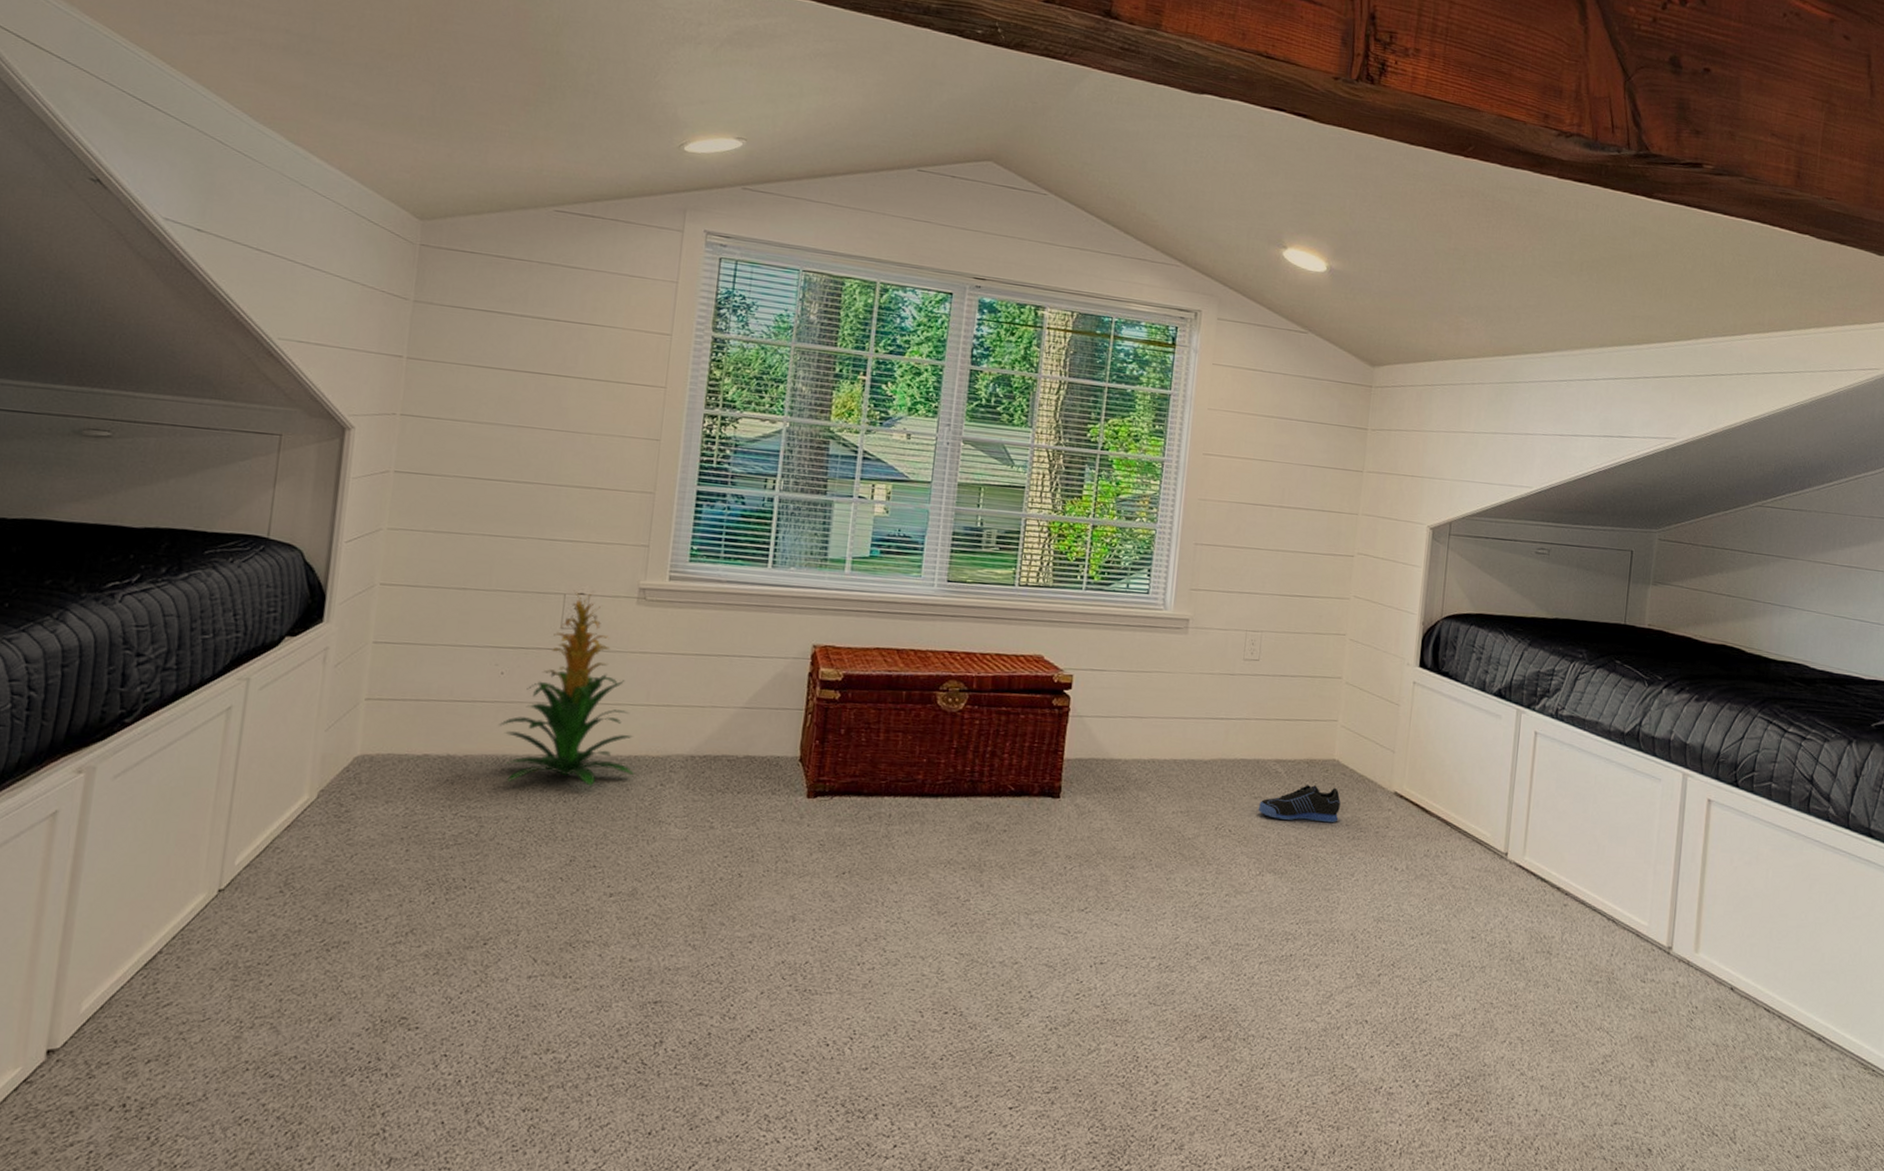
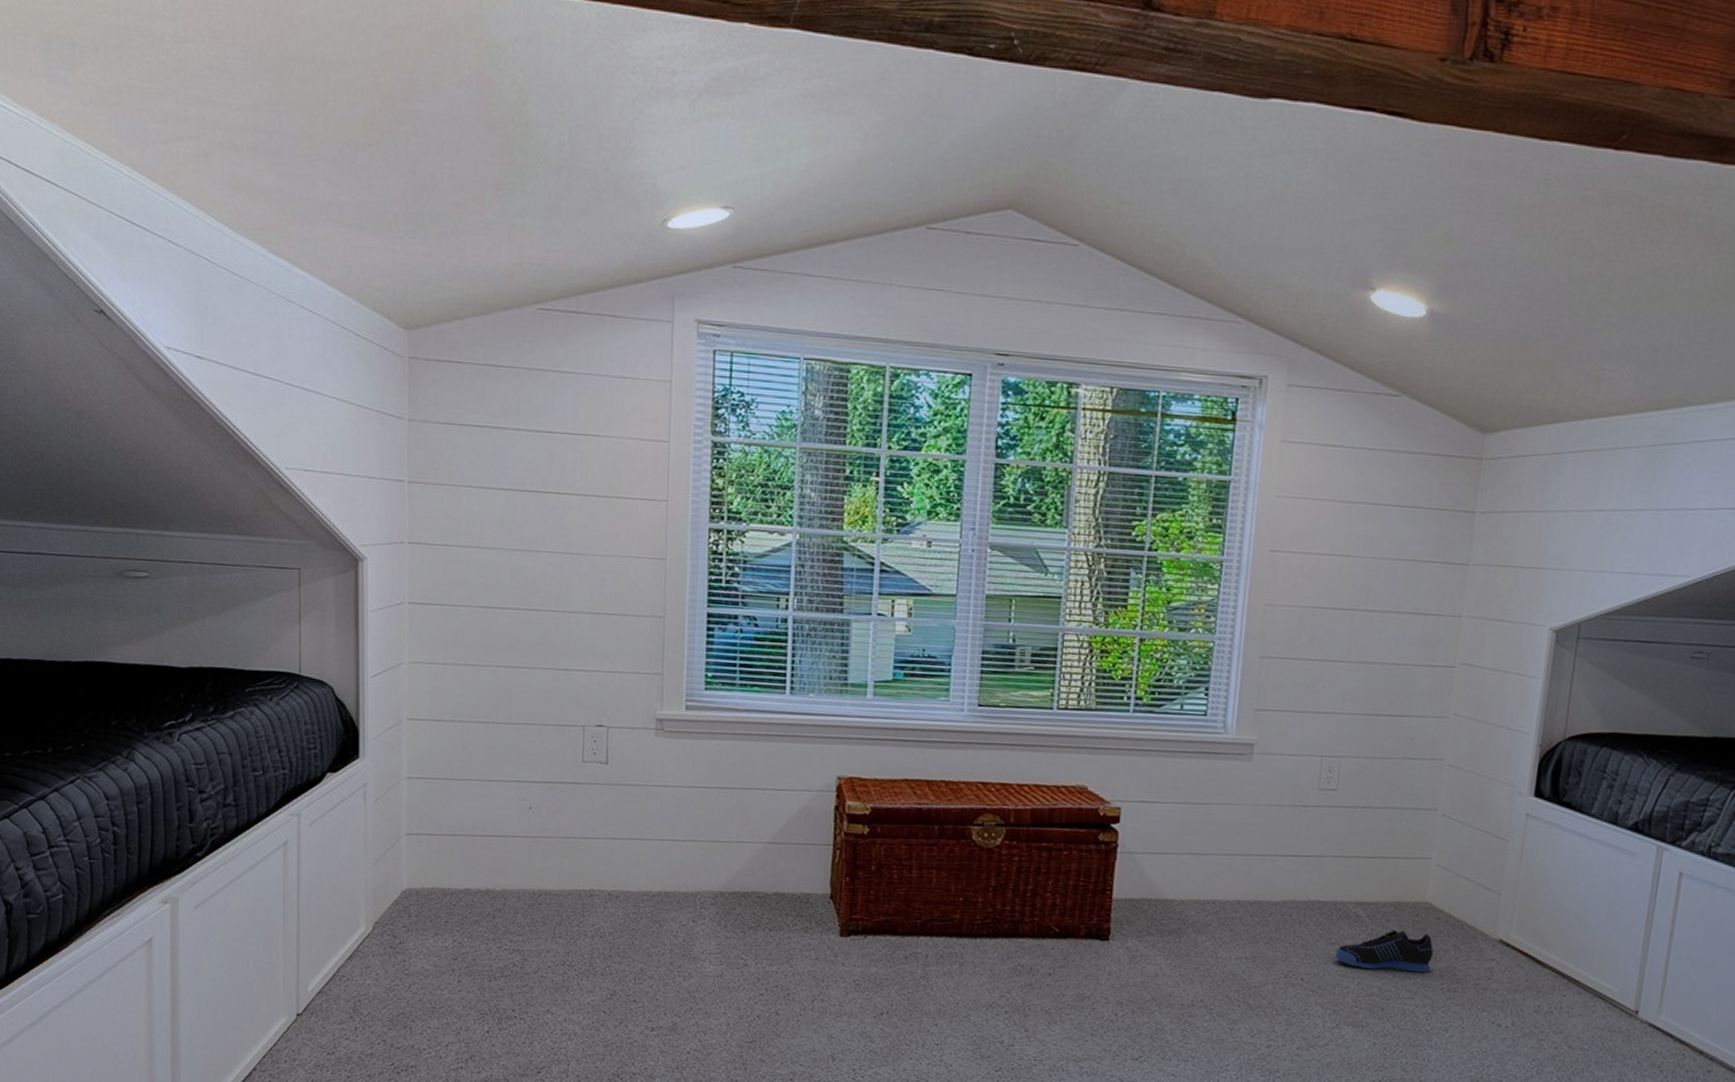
indoor plant: present [499,590,634,787] -> none [532,722,666,922]

